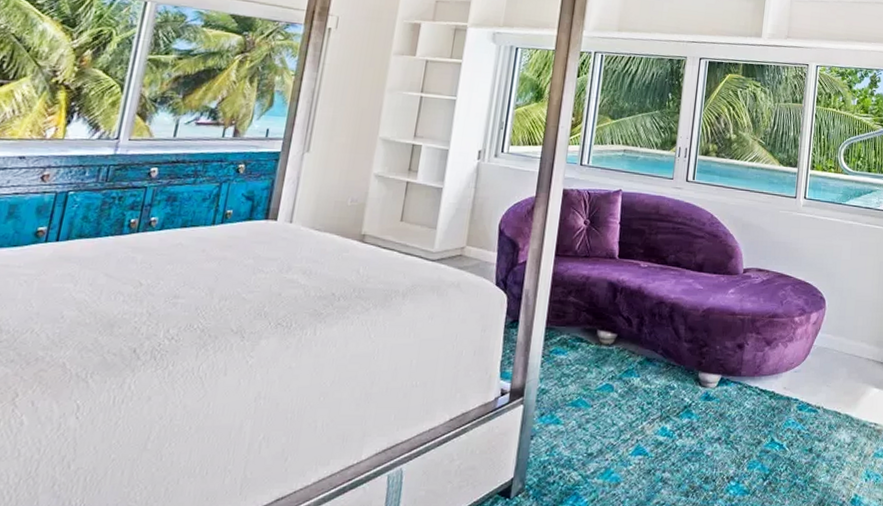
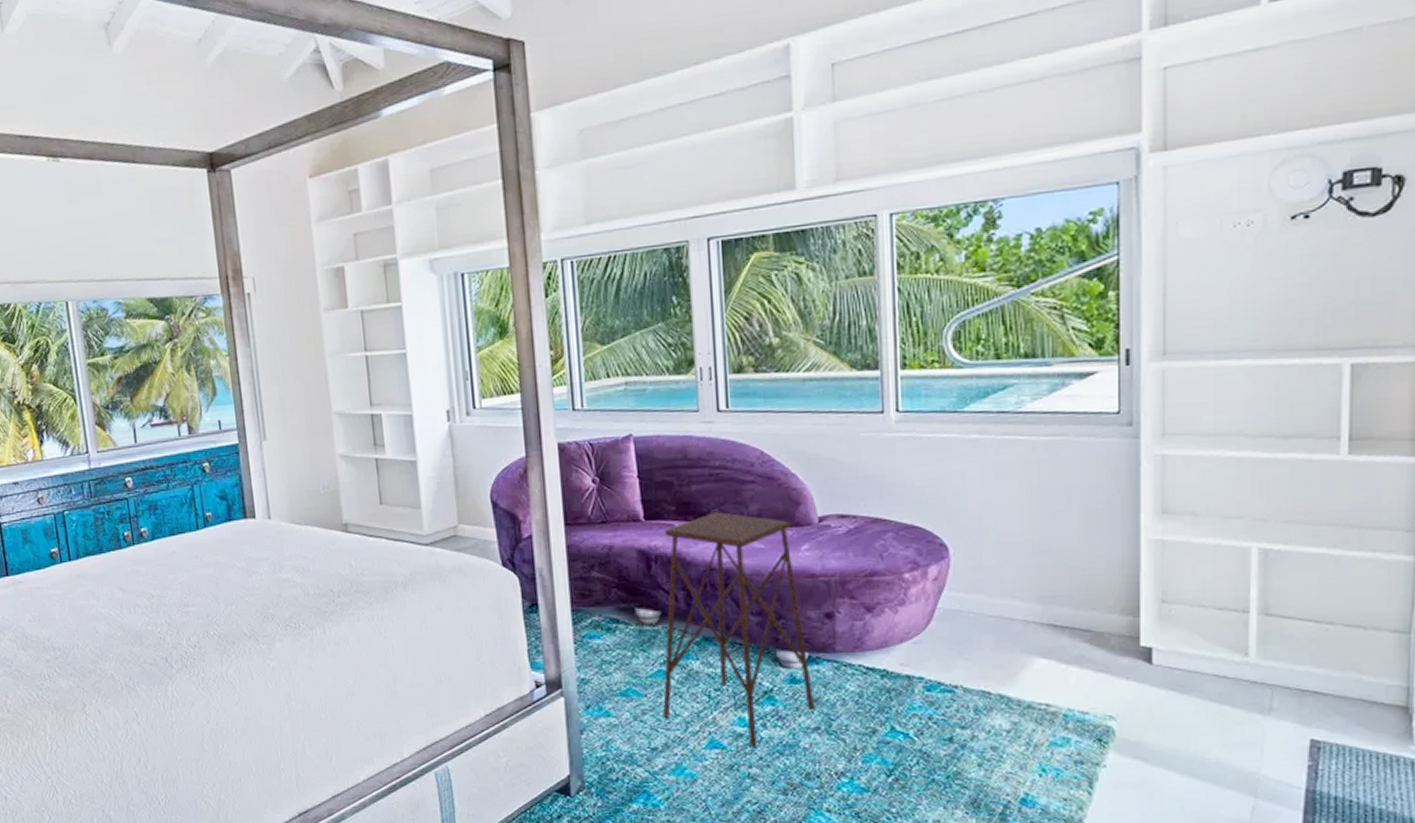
side table: none [603,257,725,454] -> present [663,512,815,747]

